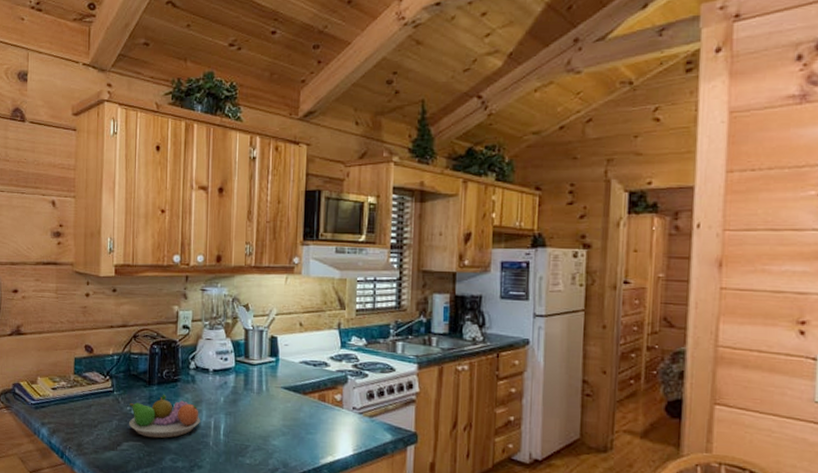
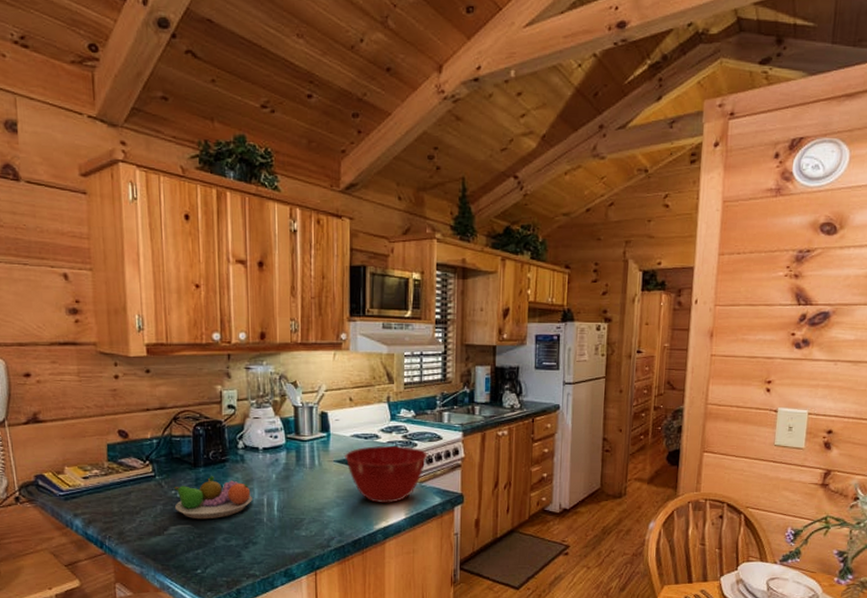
mixing bowl: none [292,374,380,437] -> present [345,446,429,503]

